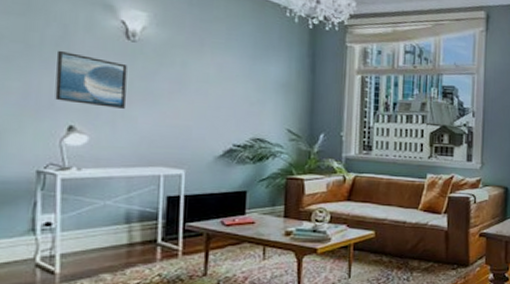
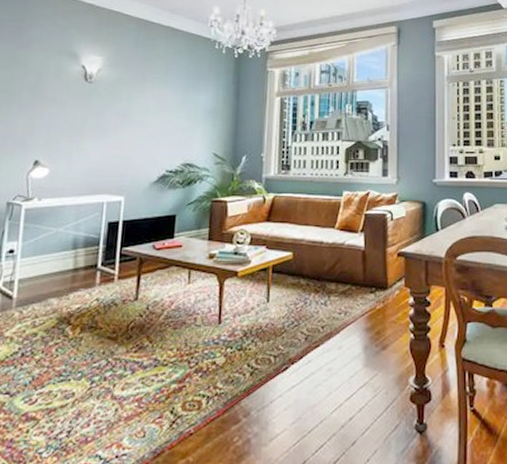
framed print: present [55,50,127,109] -> none [26,95,84,142]

